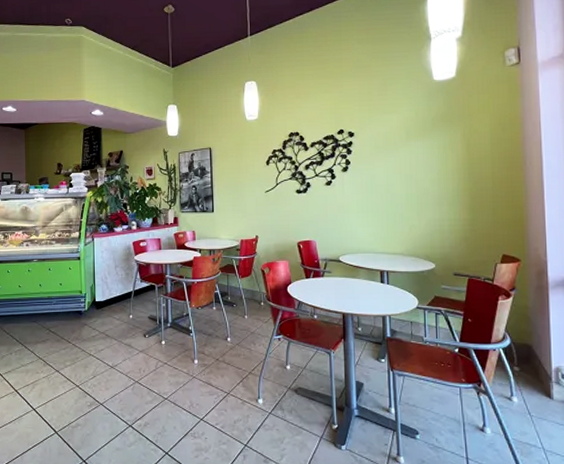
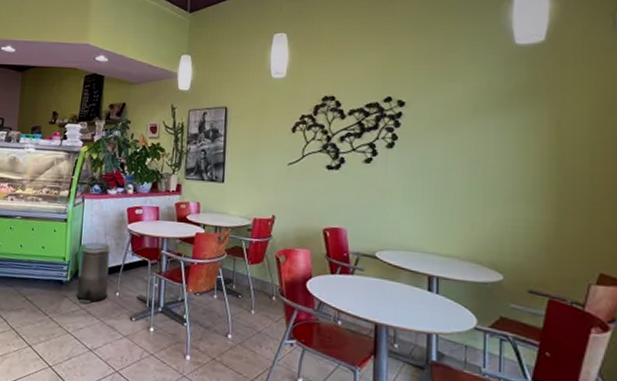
pedal bin: none [93,275,122,328] -> present [76,242,110,303]

